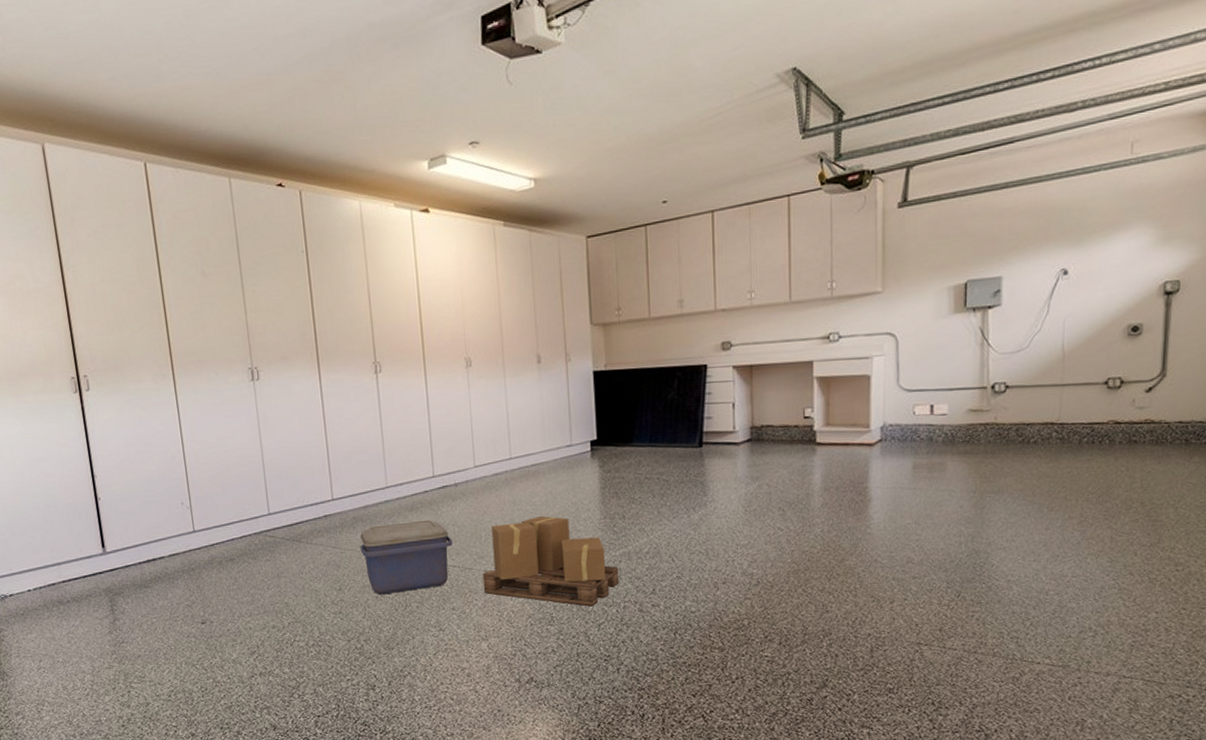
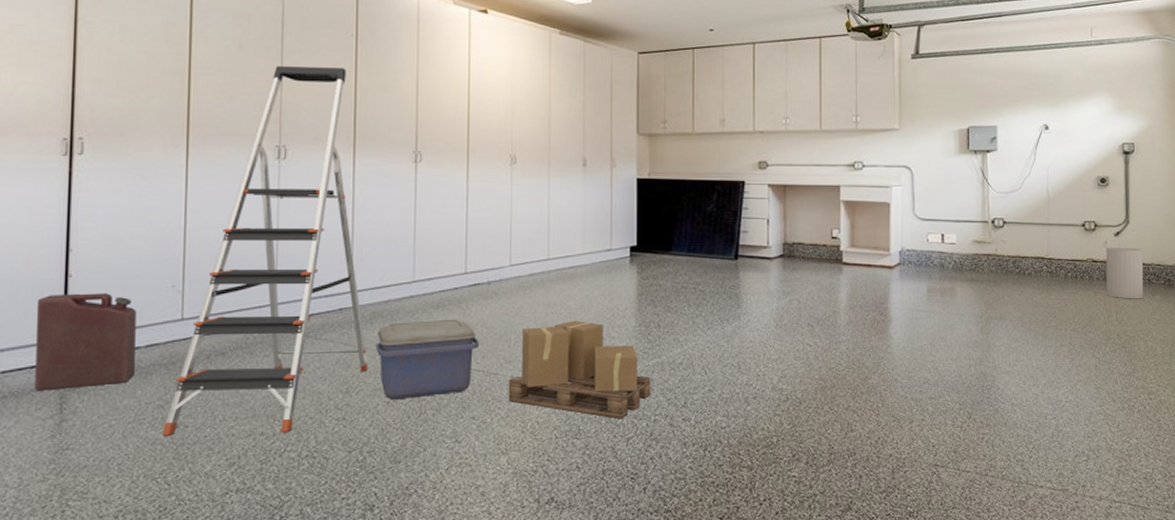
jerry can: none [77,512,164,596] -> present [35,293,136,390]
ladder: none [193,286,356,630] -> present [161,66,368,436]
garbage can: none [1123,404,1182,463] -> present [1100,247,1144,299]

